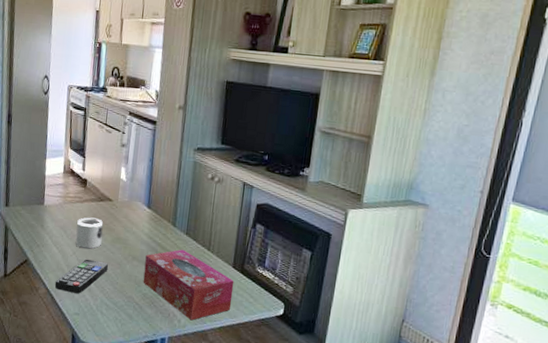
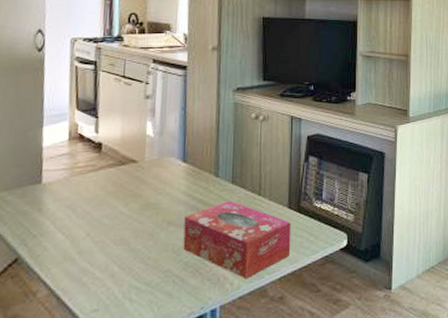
remote control: present [54,259,109,294] -> none [61,237,137,287]
mug: present [75,217,104,249] -> none [89,186,127,226]

